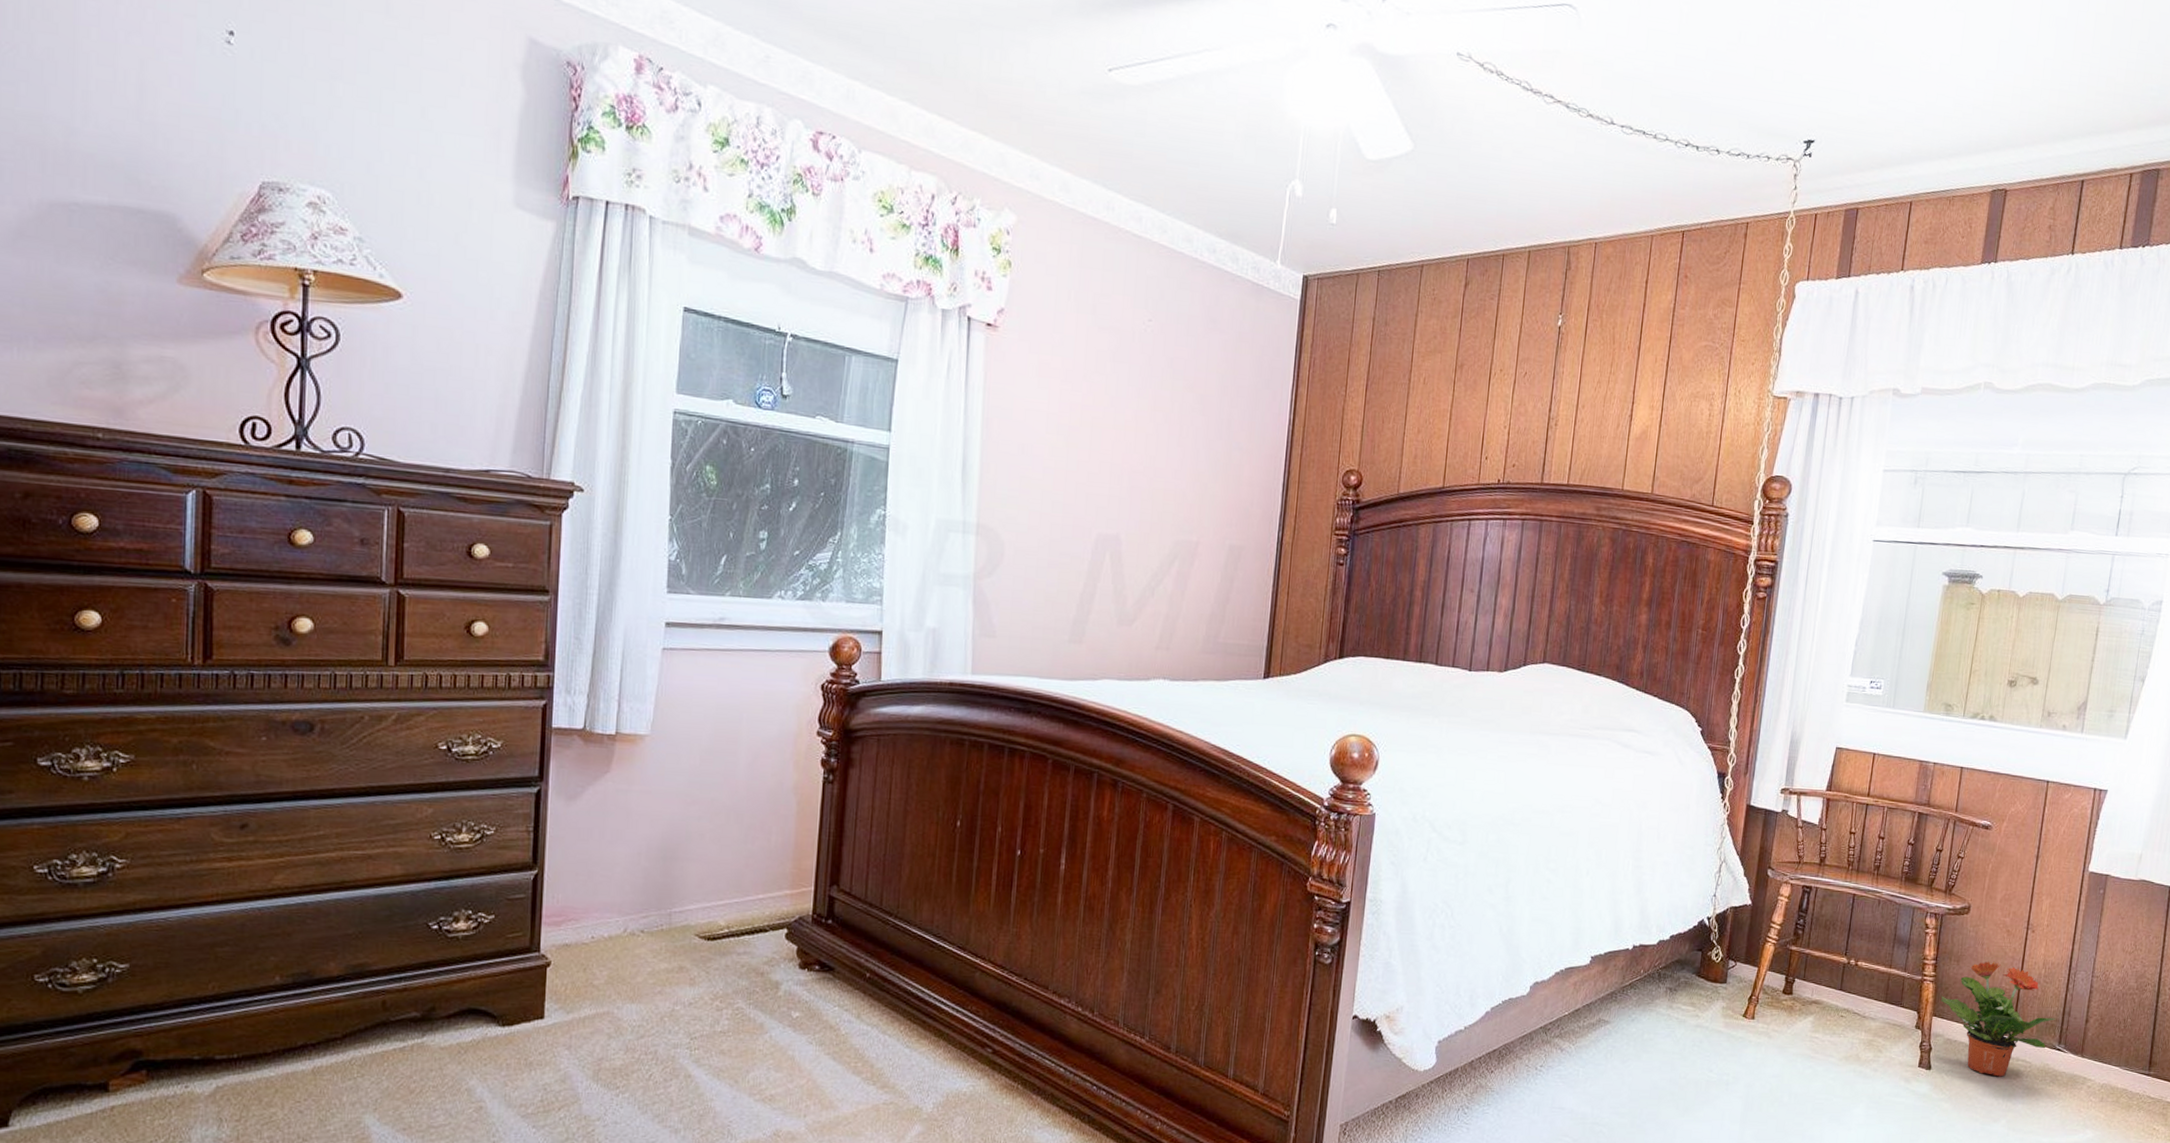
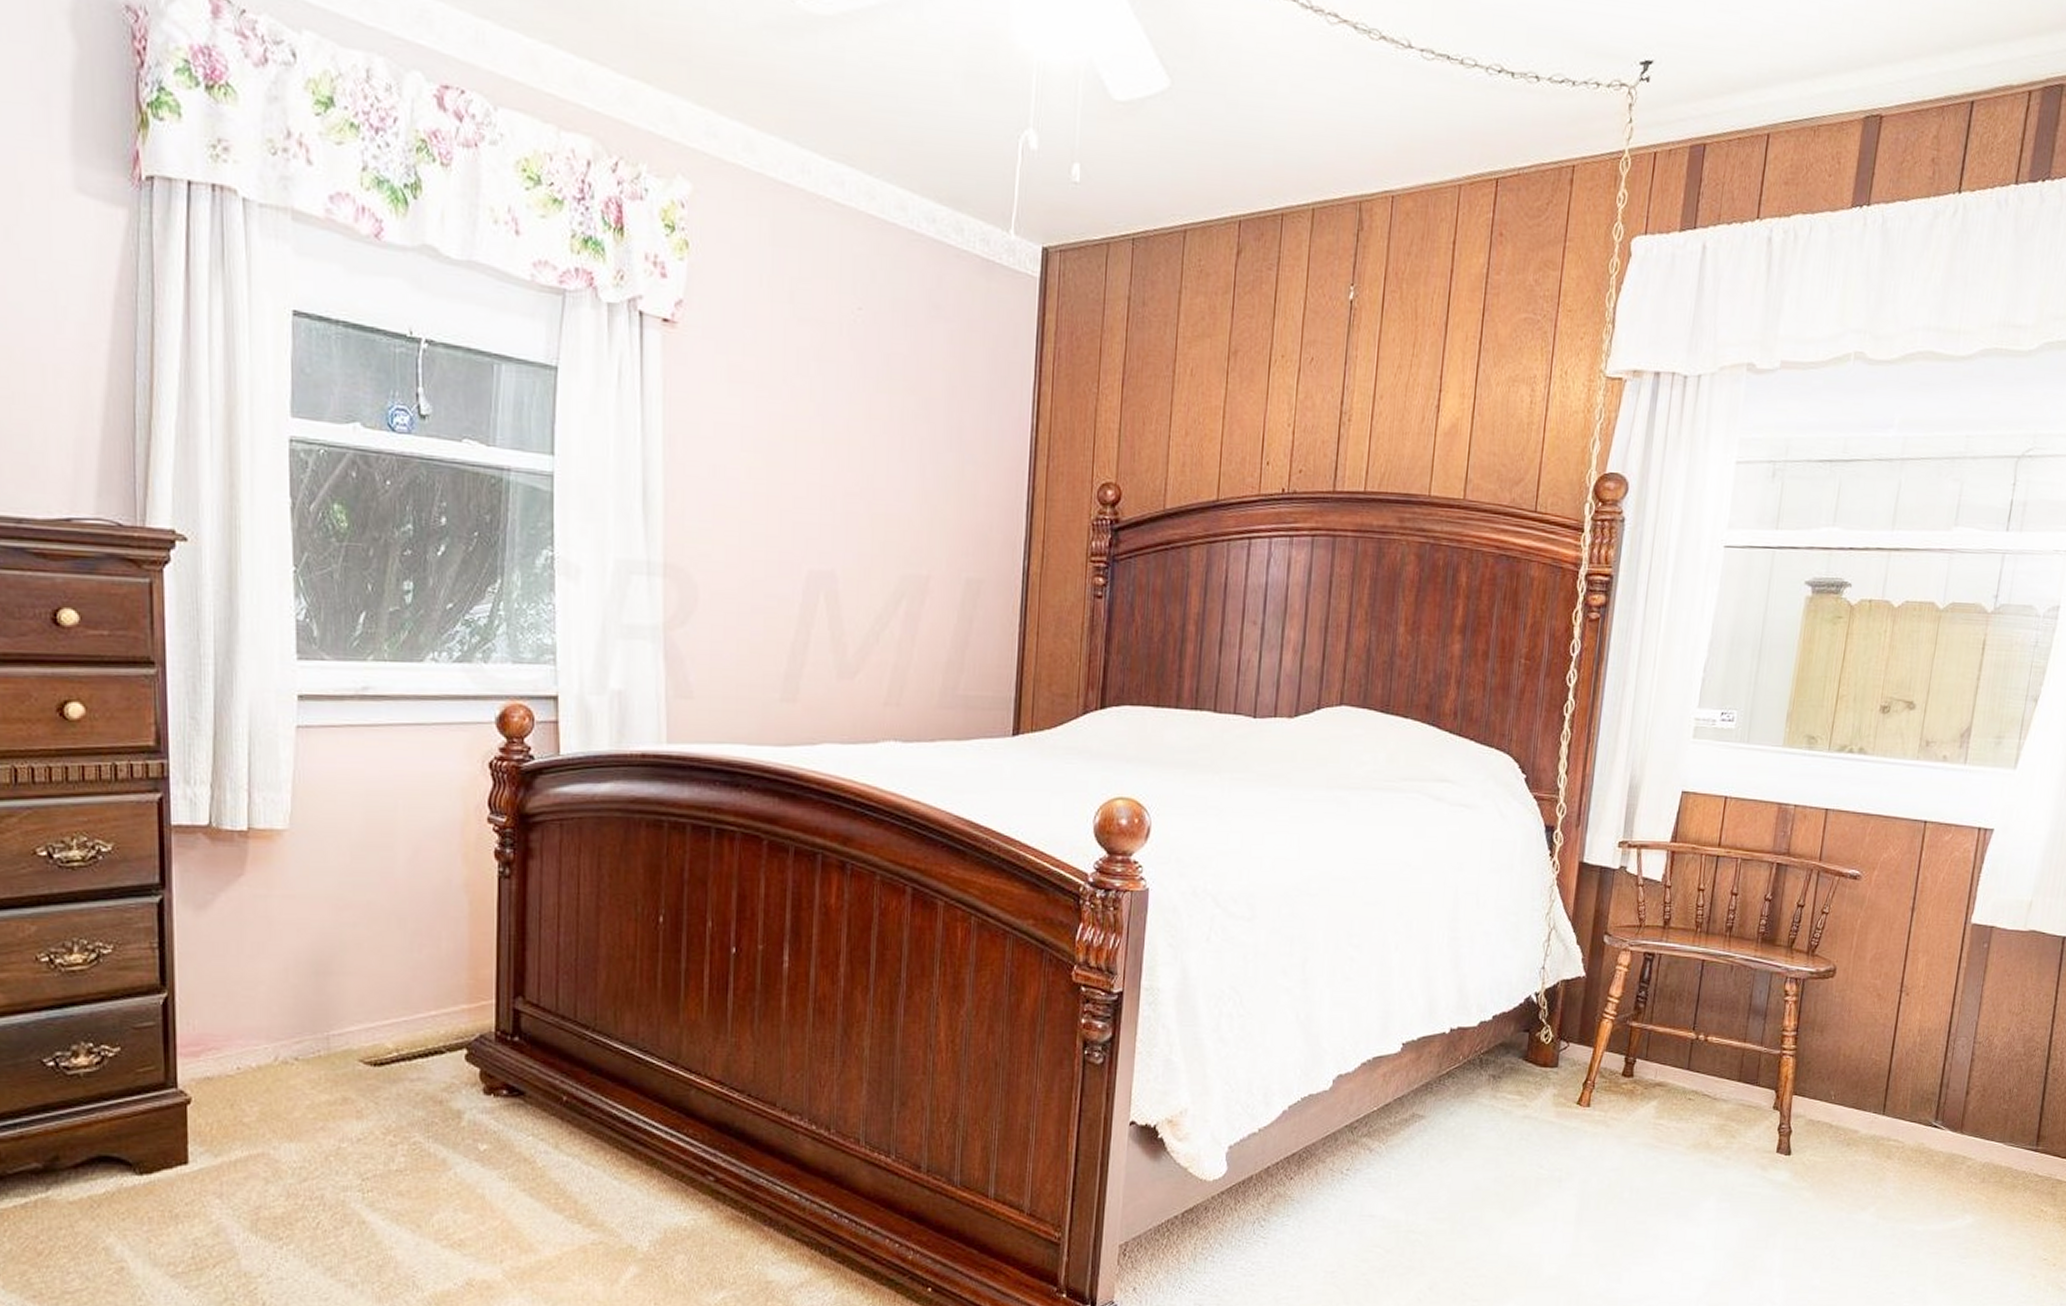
potted plant: present [1940,961,2056,1077] -> none [1801,1029,1933,1160]

